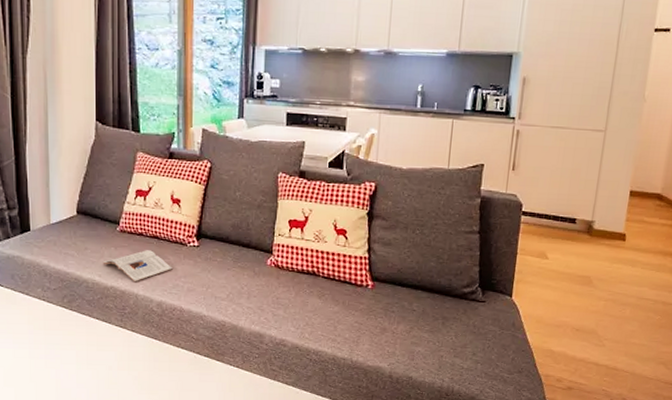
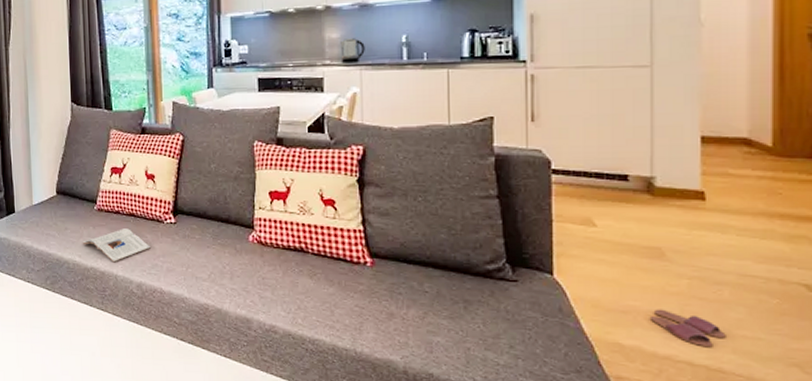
kettle: none [363,83,386,107] -> present [340,38,365,64]
slippers: none [574,323,623,352] -> present [649,309,726,348]

